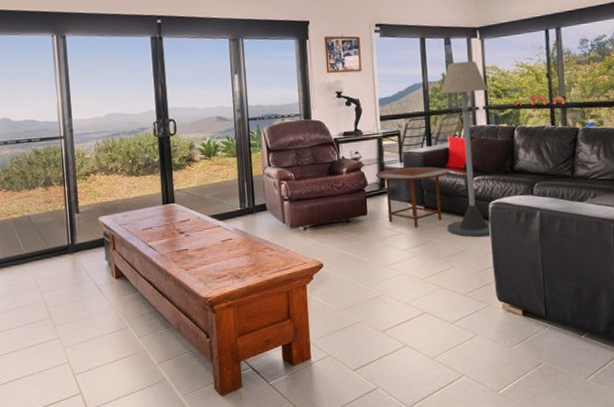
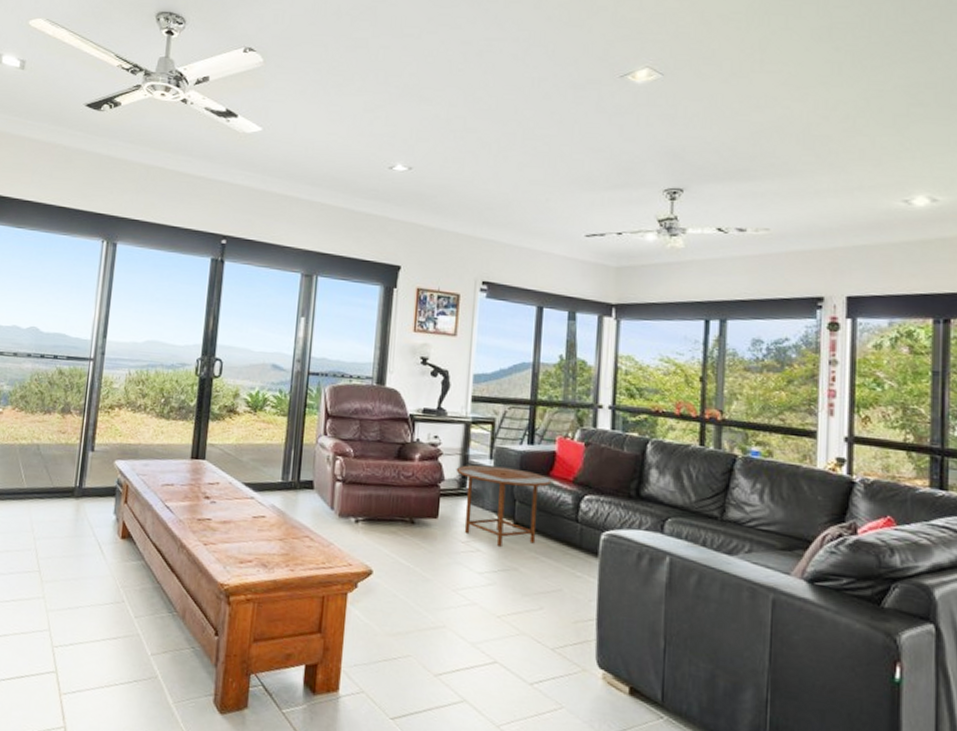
floor lamp: present [441,61,492,237] -> none [541,343,618,577]

